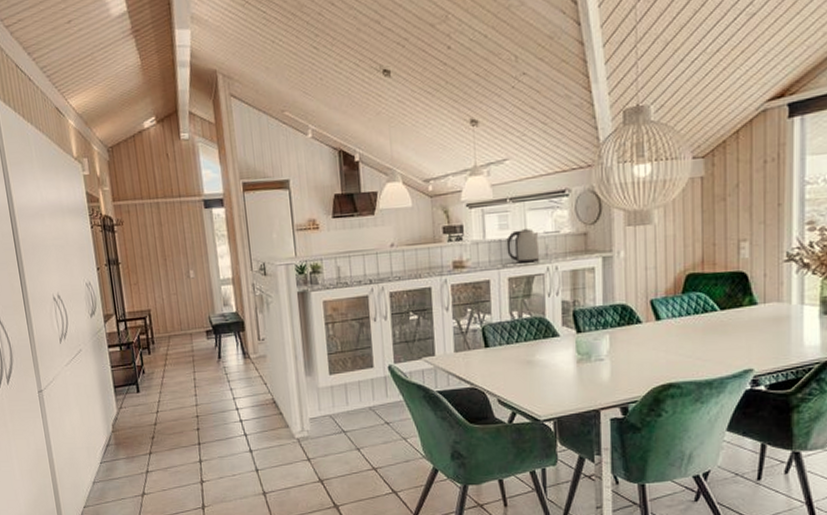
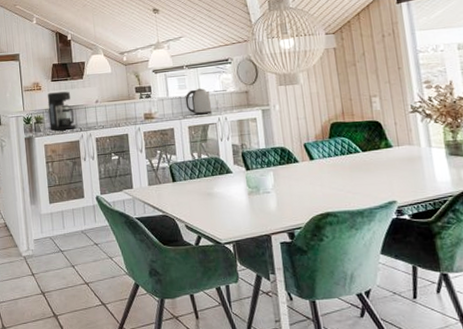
coffee maker: none [327,231,365,284] -> present [47,91,77,131]

